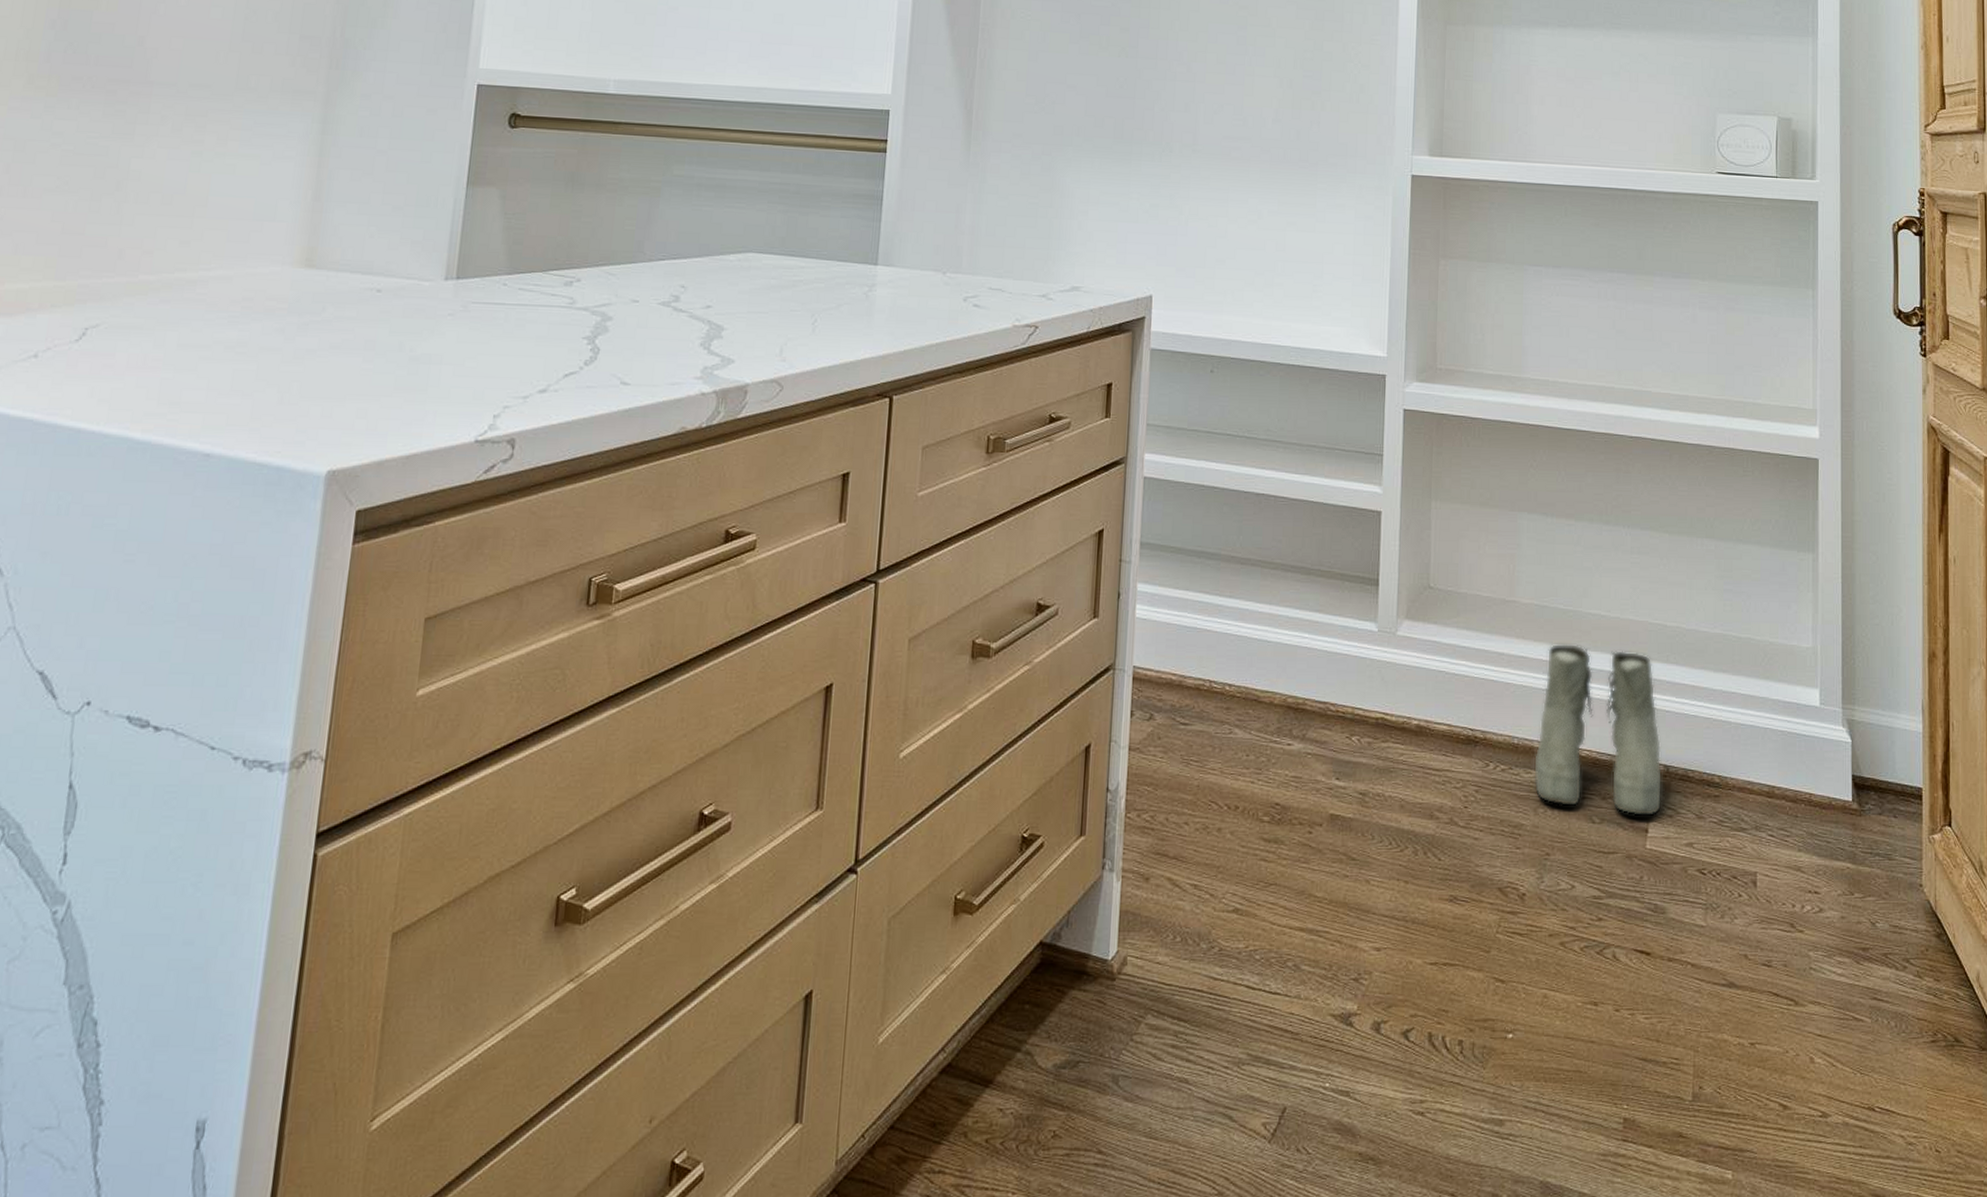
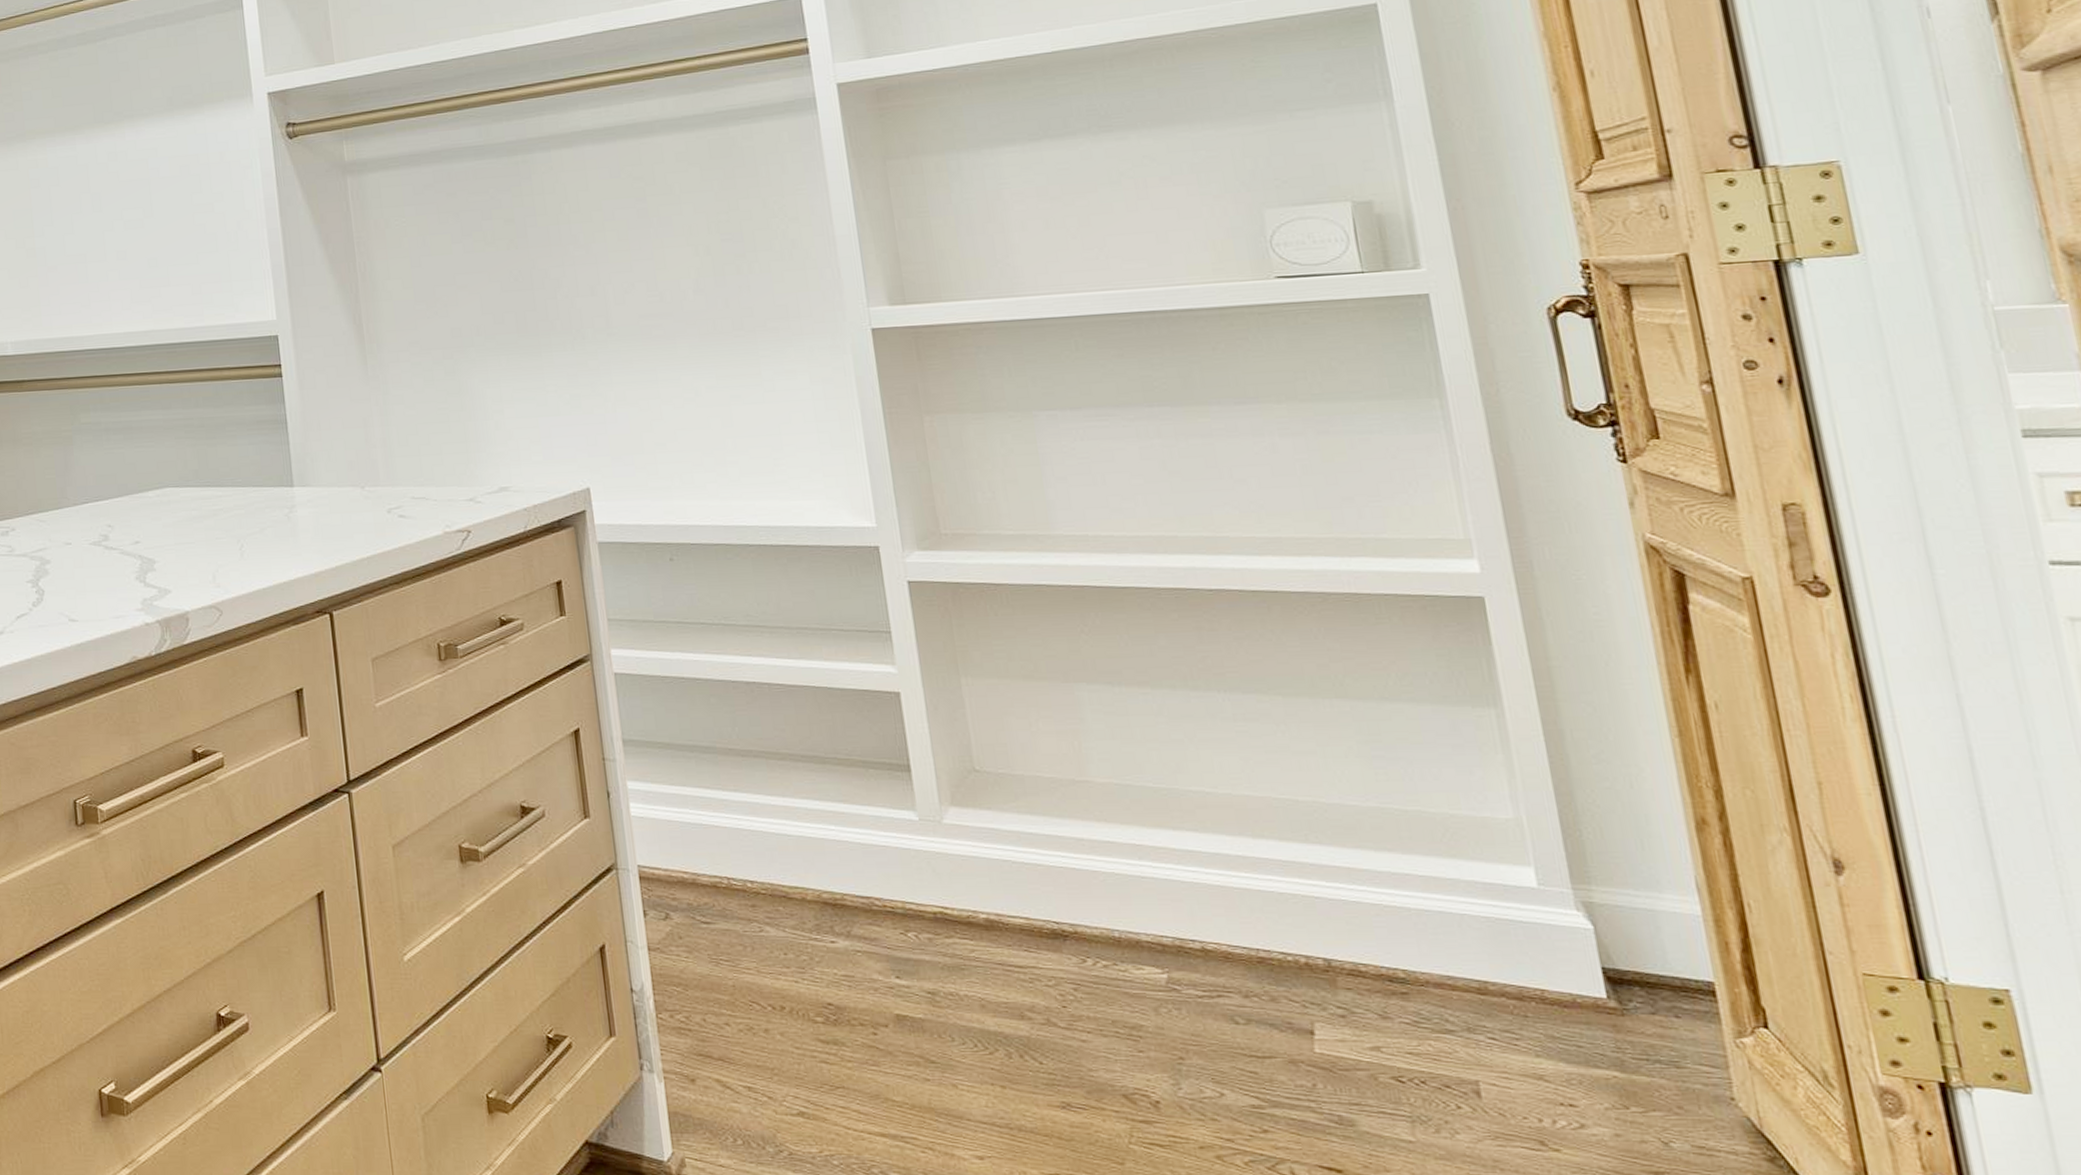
boots: present [1534,643,1663,817] -> none [1140,825,1329,1017]

